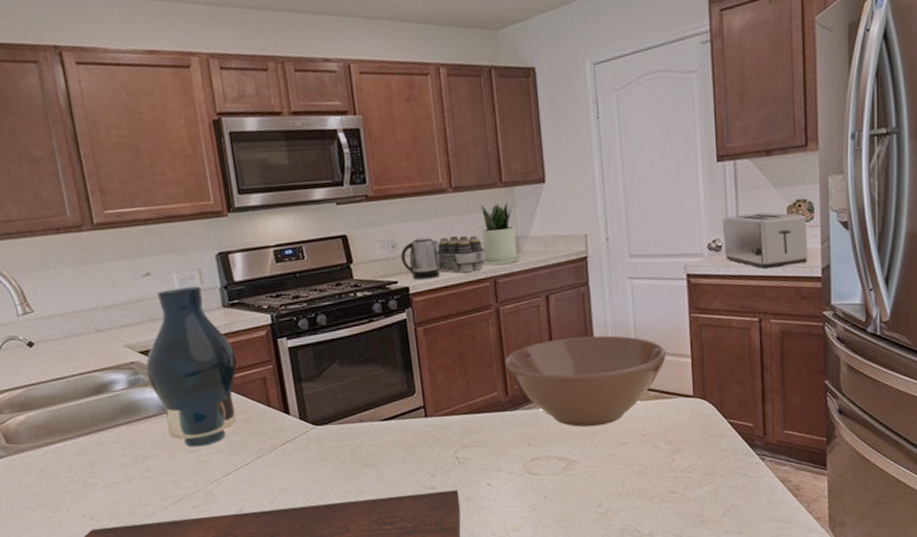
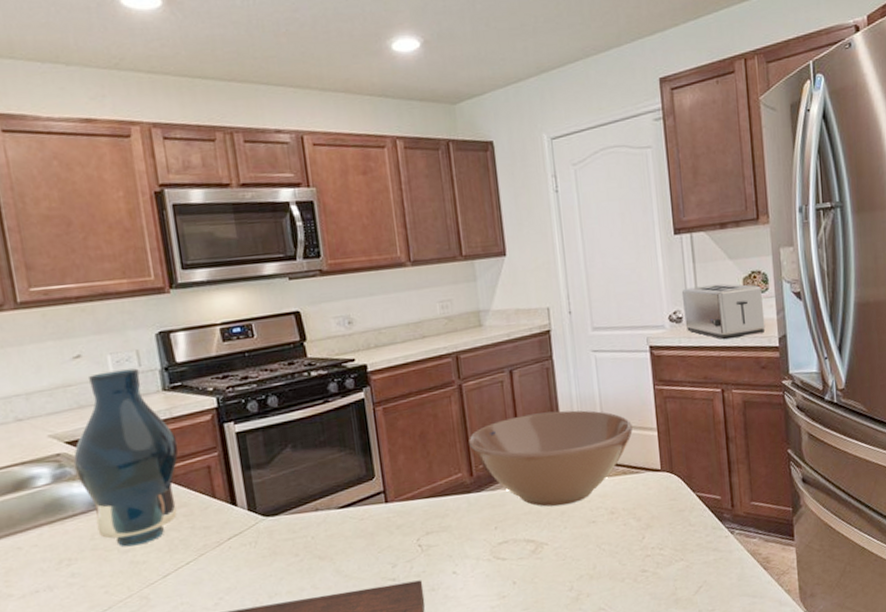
kettle: present [400,237,440,281] -> none [357,312,399,358]
spice rack: present [436,235,487,274] -> none [395,310,448,350]
planter: present [480,202,521,266] -> none [440,276,483,341]

